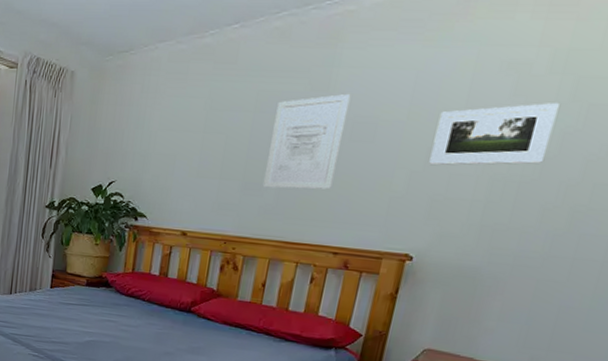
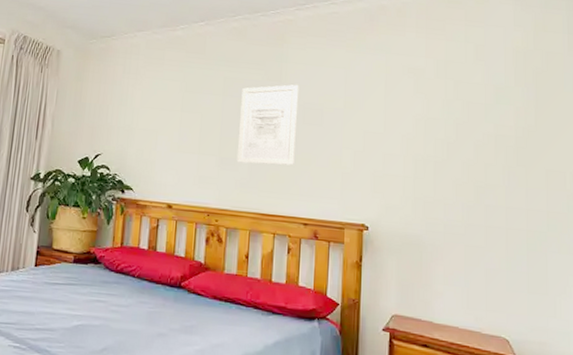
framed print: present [429,103,559,166] -> none [367,100,448,148]

